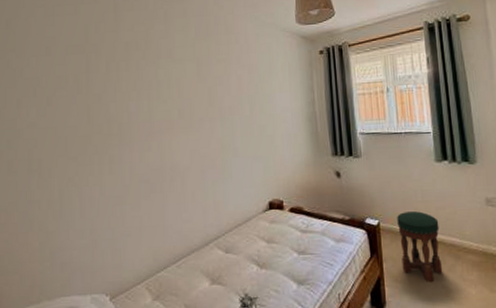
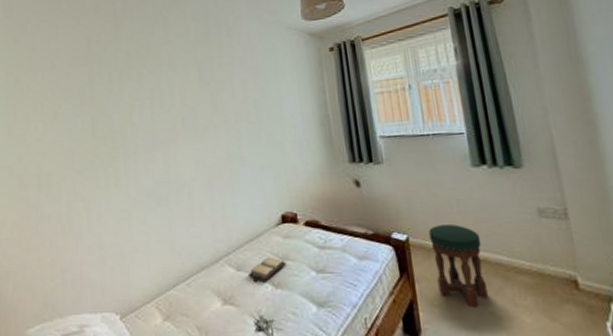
hardback book: none [235,240,272,264] -> present [247,257,287,283]

